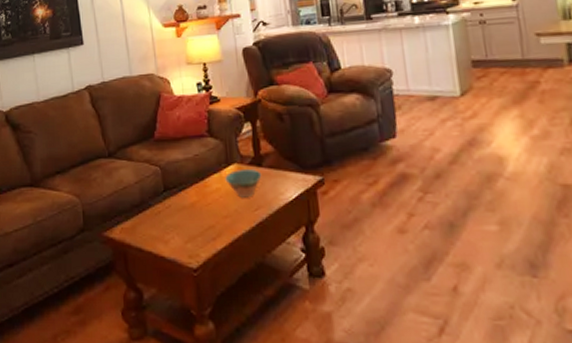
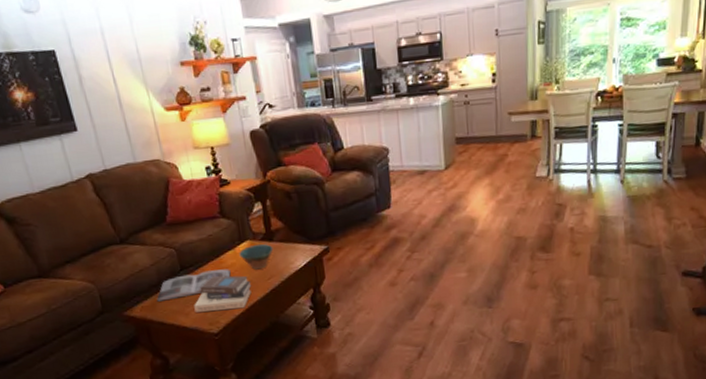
magazine: none [137,194,215,224] -> present [157,269,231,302]
books: none [174,200,237,242] -> present [194,275,252,312]

